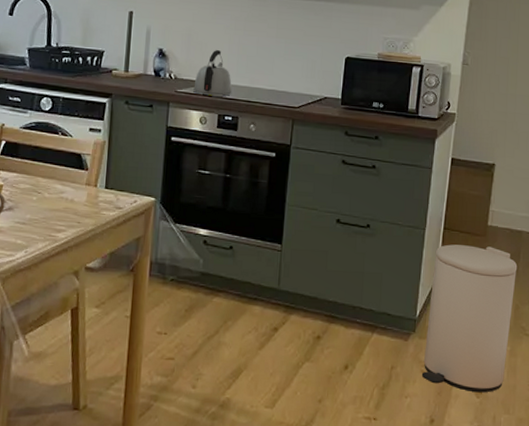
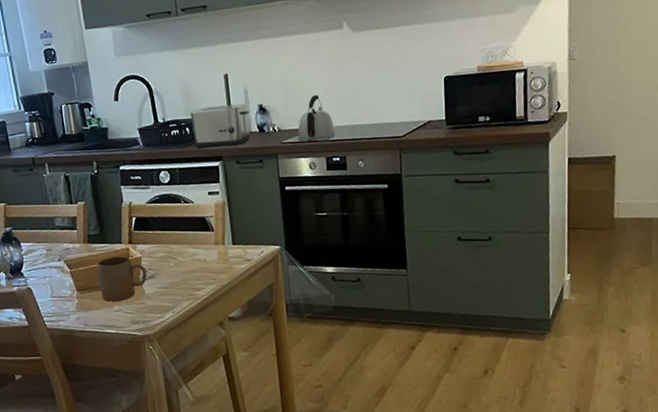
toaster: none [84,39,148,85] -> present [190,103,251,149]
pedal bin: present [421,244,518,393] -> none [561,238,651,379]

